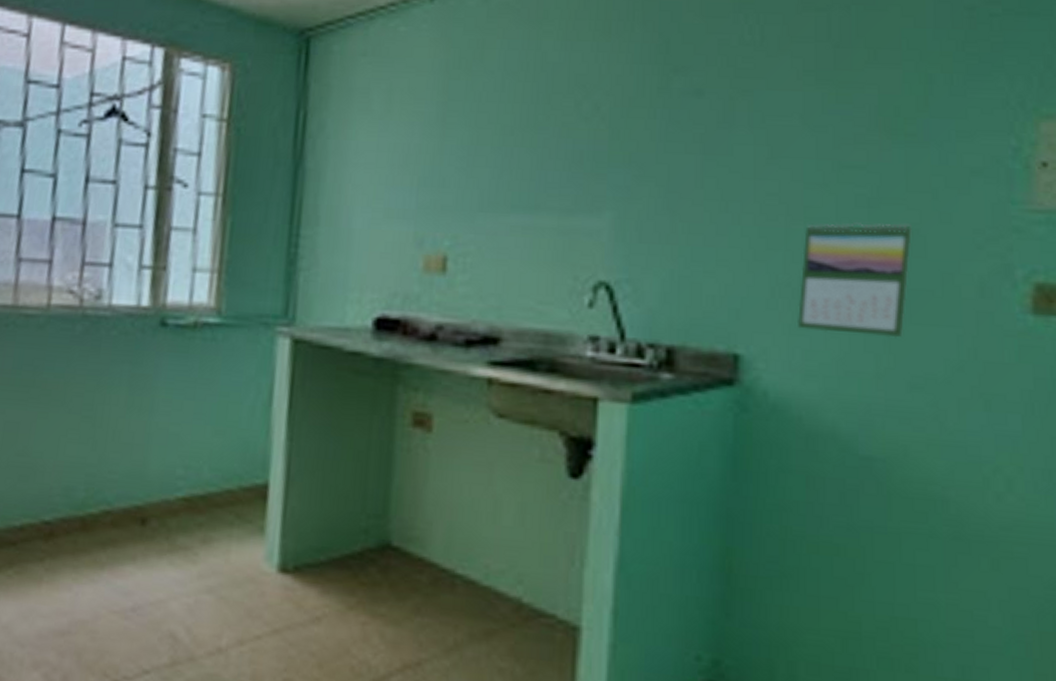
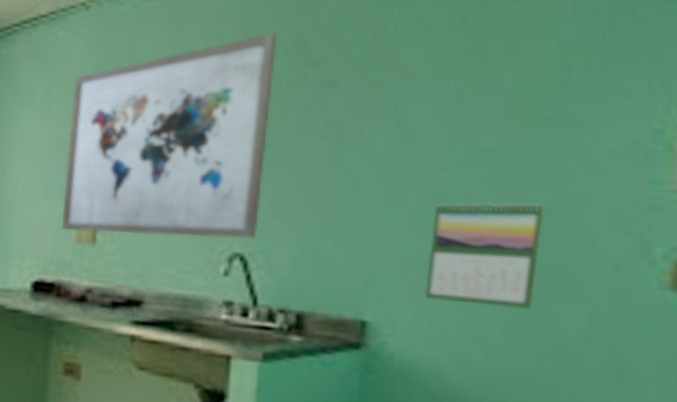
wall art: none [407,35,640,265] -> present [62,33,278,239]

